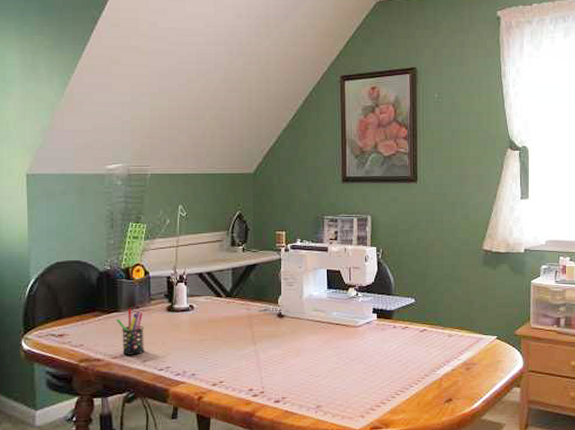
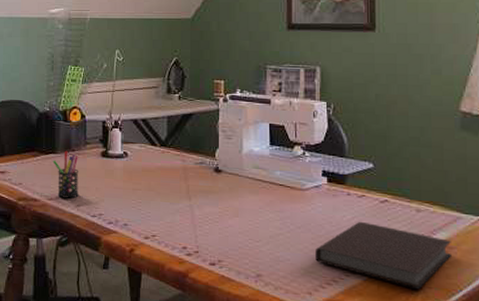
notebook: none [367,349,475,402] -> present [315,221,451,290]

